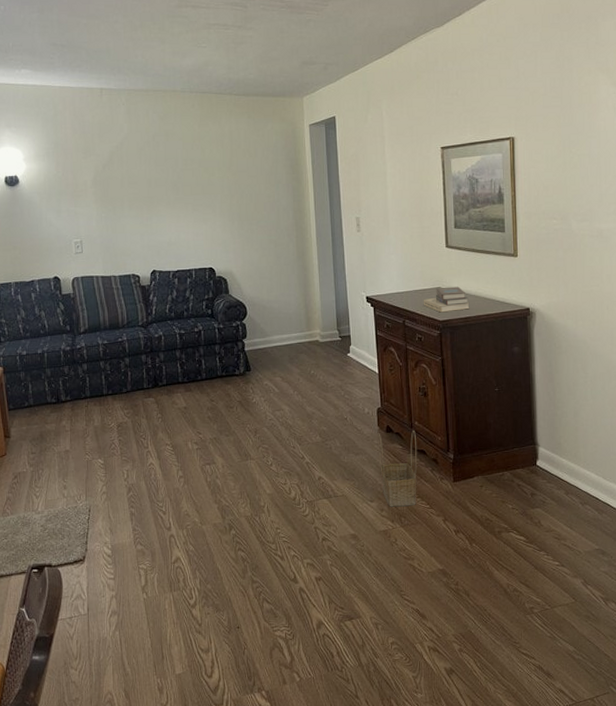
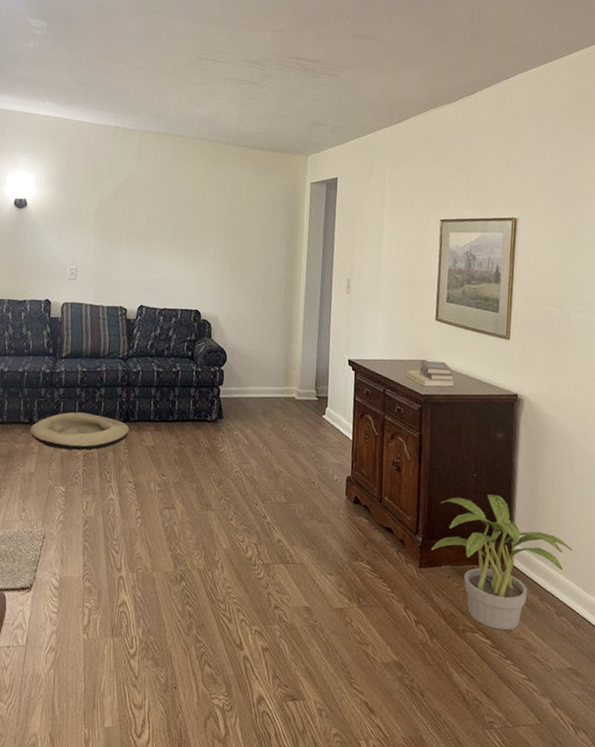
dog bed: none [59,384,160,423] -> present [30,412,130,450]
basket: present [378,430,417,507] -> none [343,503,385,586]
potted plant: none [462,405,591,526] -> present [430,494,572,631]

